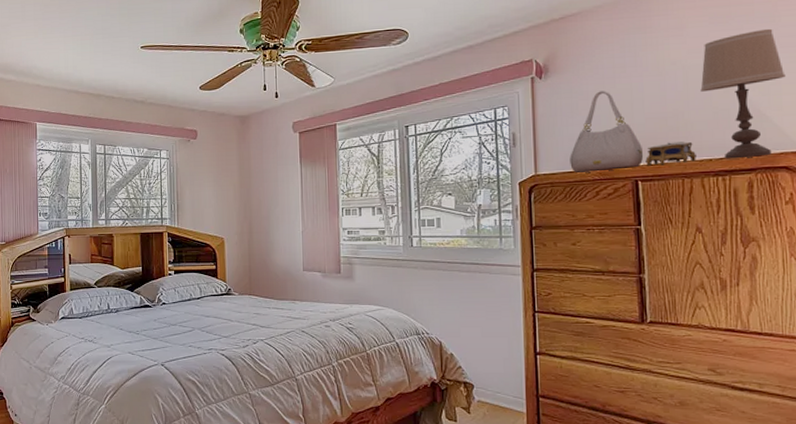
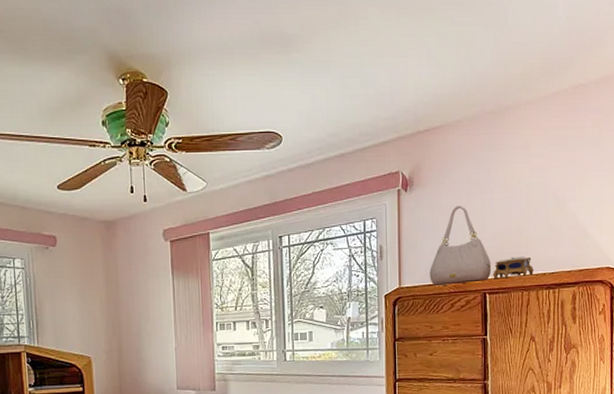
table lamp: present [700,28,786,159] -> none [539,152,605,273]

